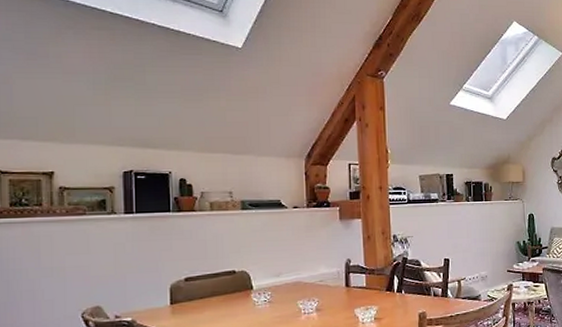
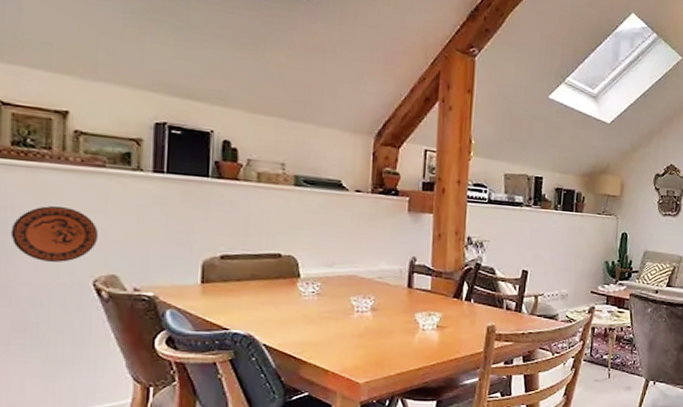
decorative plate: none [13,253,84,302] -> present [10,206,99,263]

